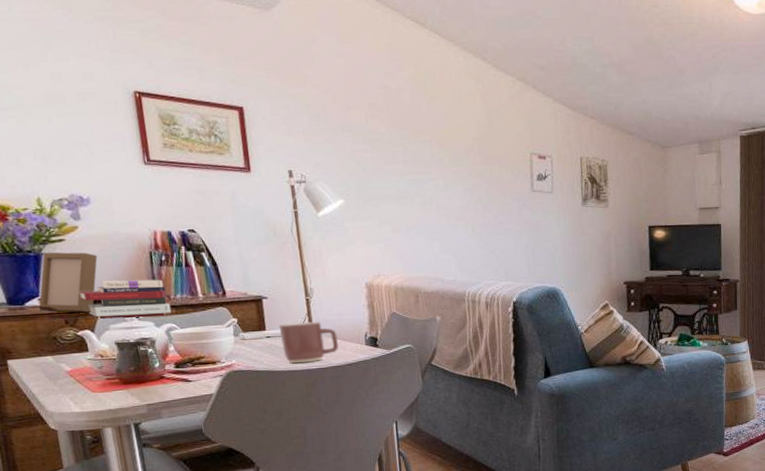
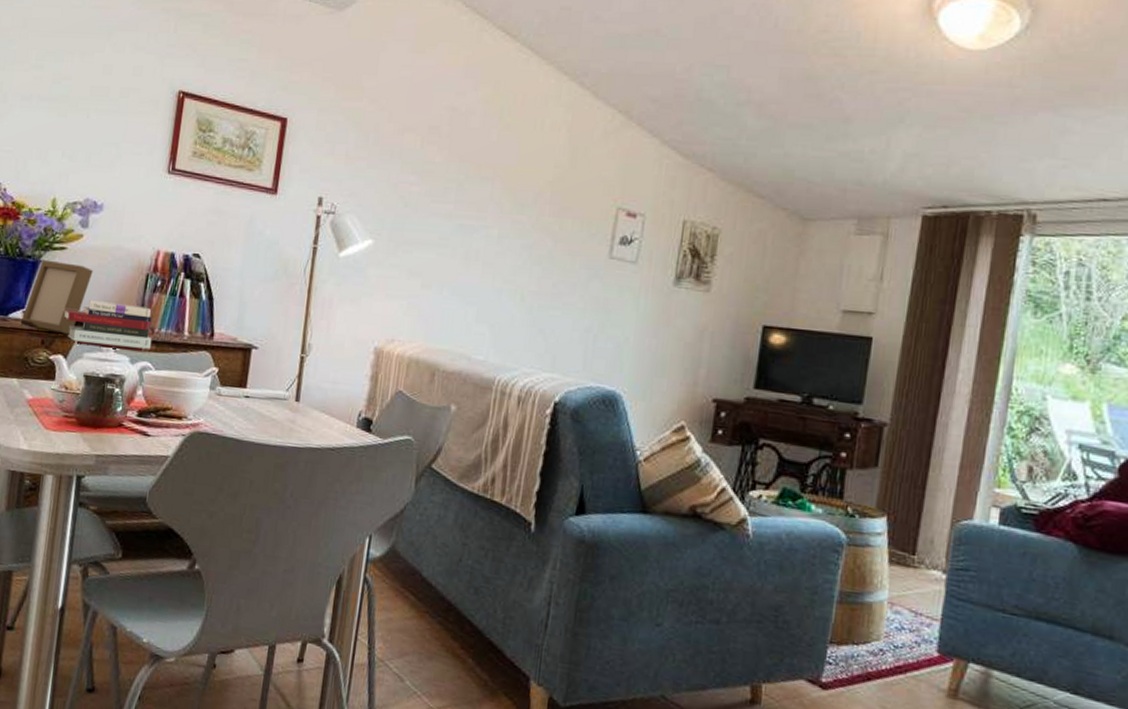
mug: present [278,321,339,364] -> none [259,383,326,438]

